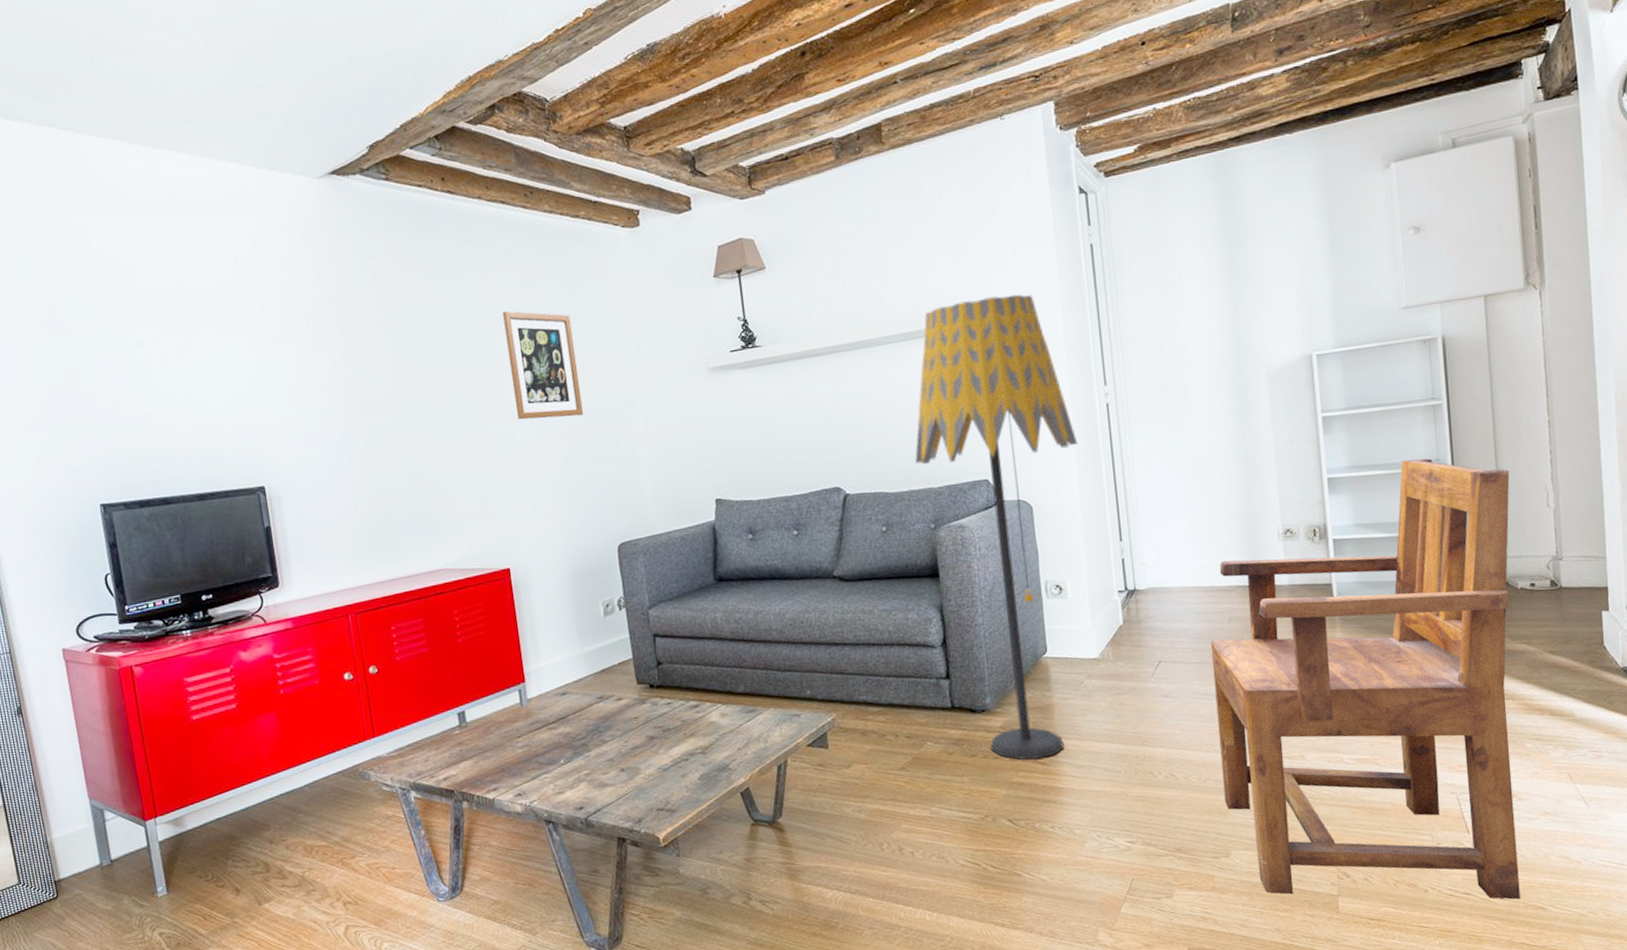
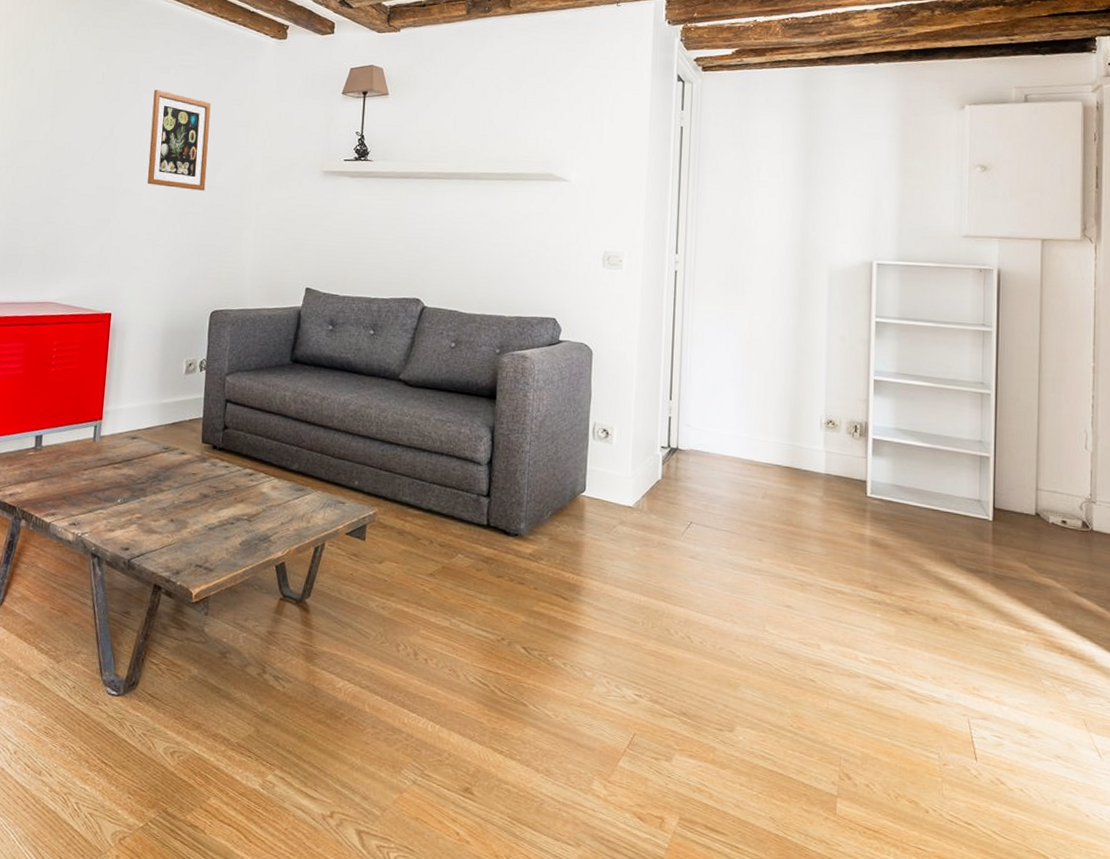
floor lamp: present [915,294,1078,760] -> none [492,155,644,593]
armchair: present [1210,458,1520,900] -> none [736,377,1050,842]

